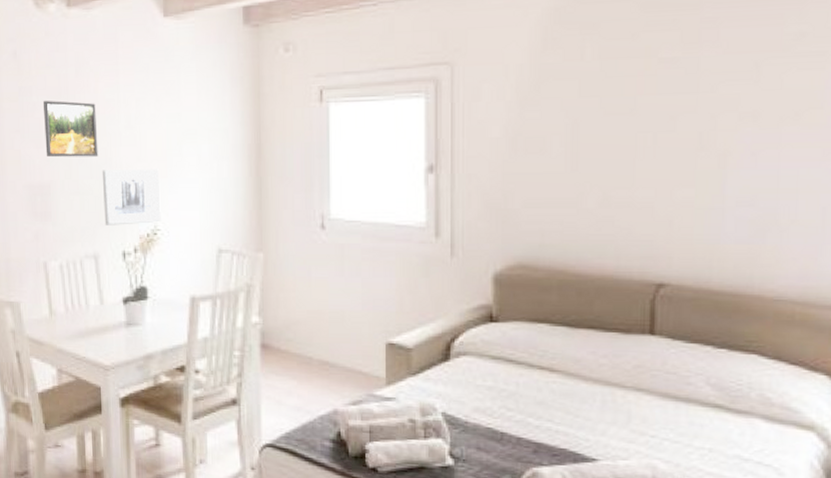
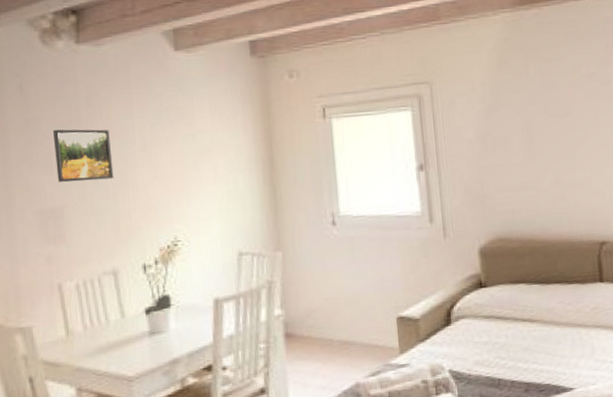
wall art: present [102,169,161,225] -> none [118,185,181,242]

